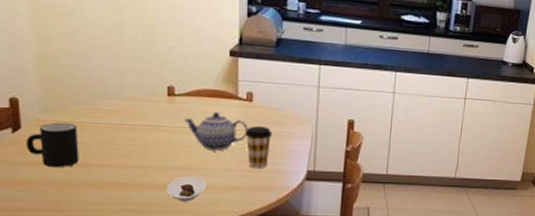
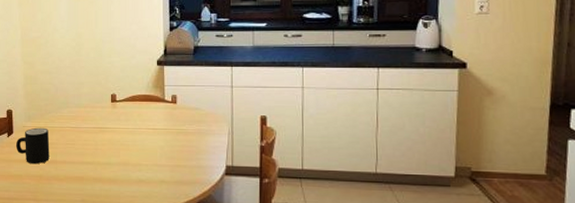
saucer: present [166,176,206,202] -> none [111,171,141,194]
teapot: present [183,112,248,150] -> none [122,114,174,148]
coffee cup: present [245,126,273,169] -> none [172,125,194,165]

